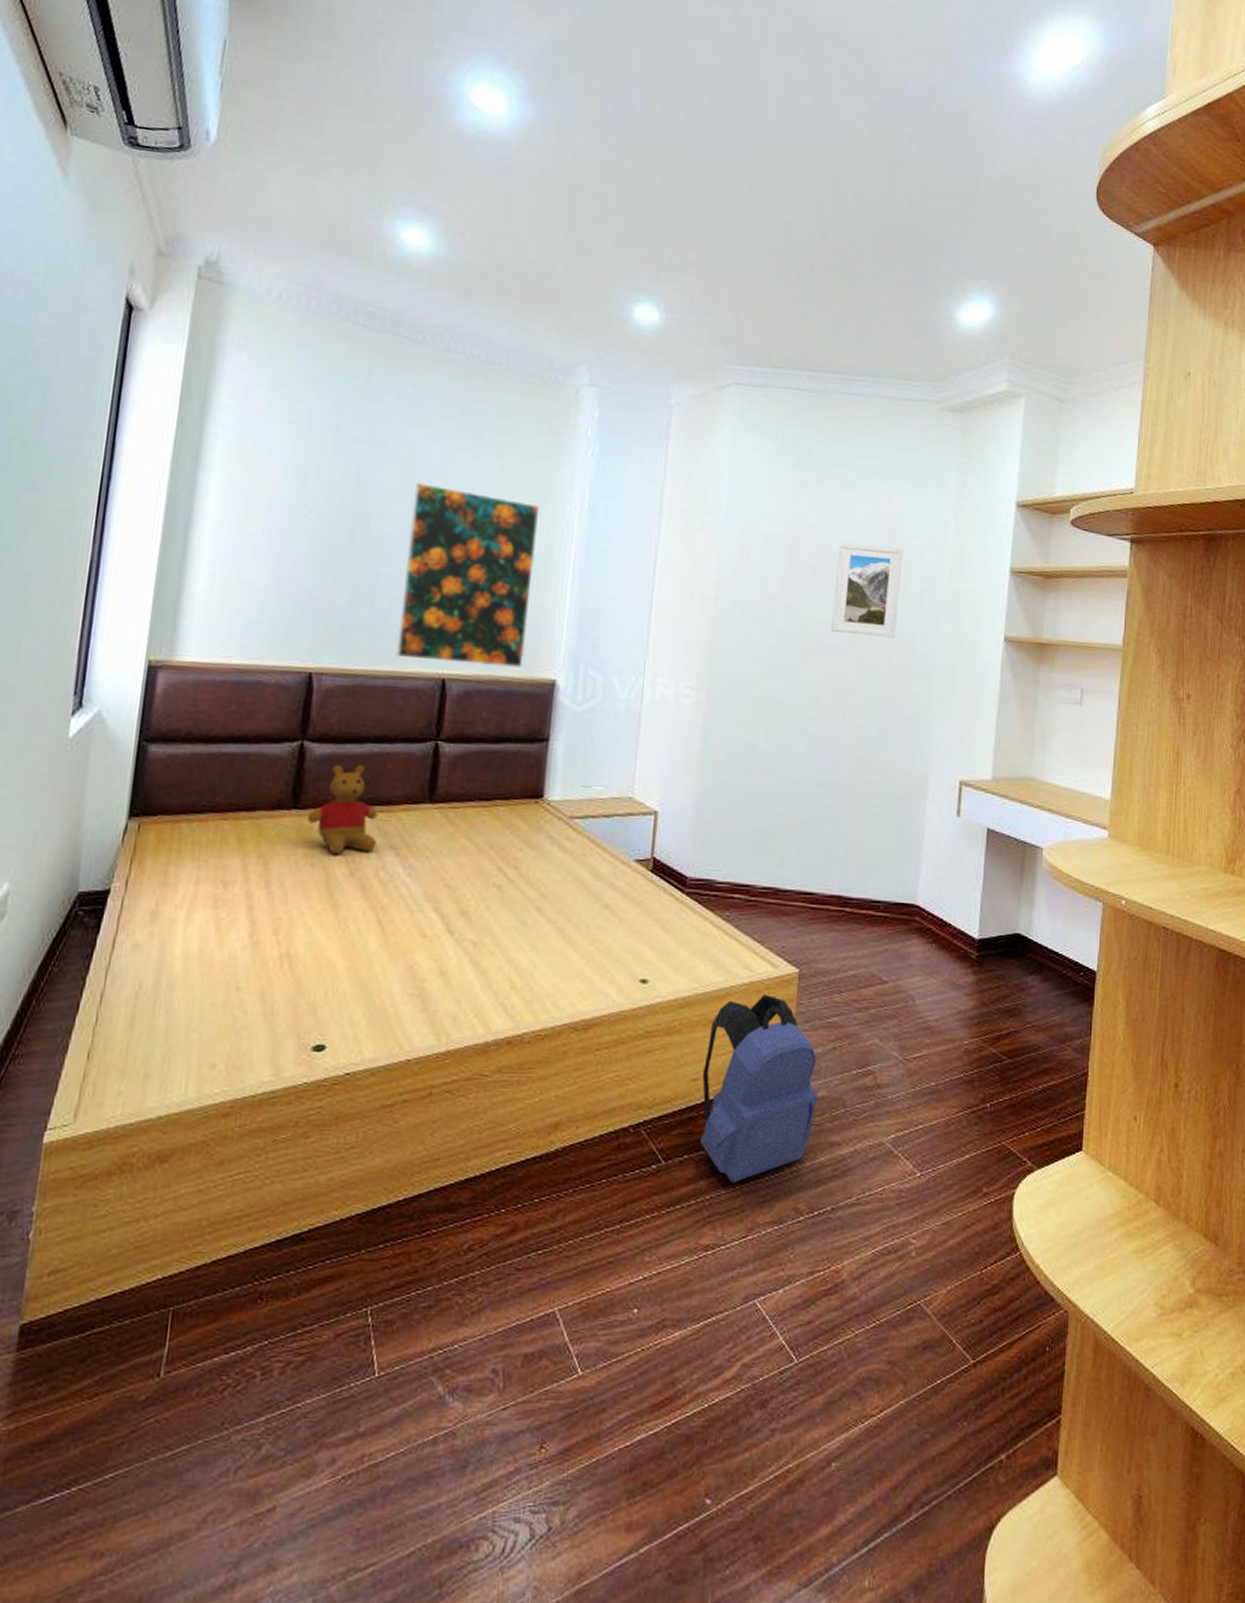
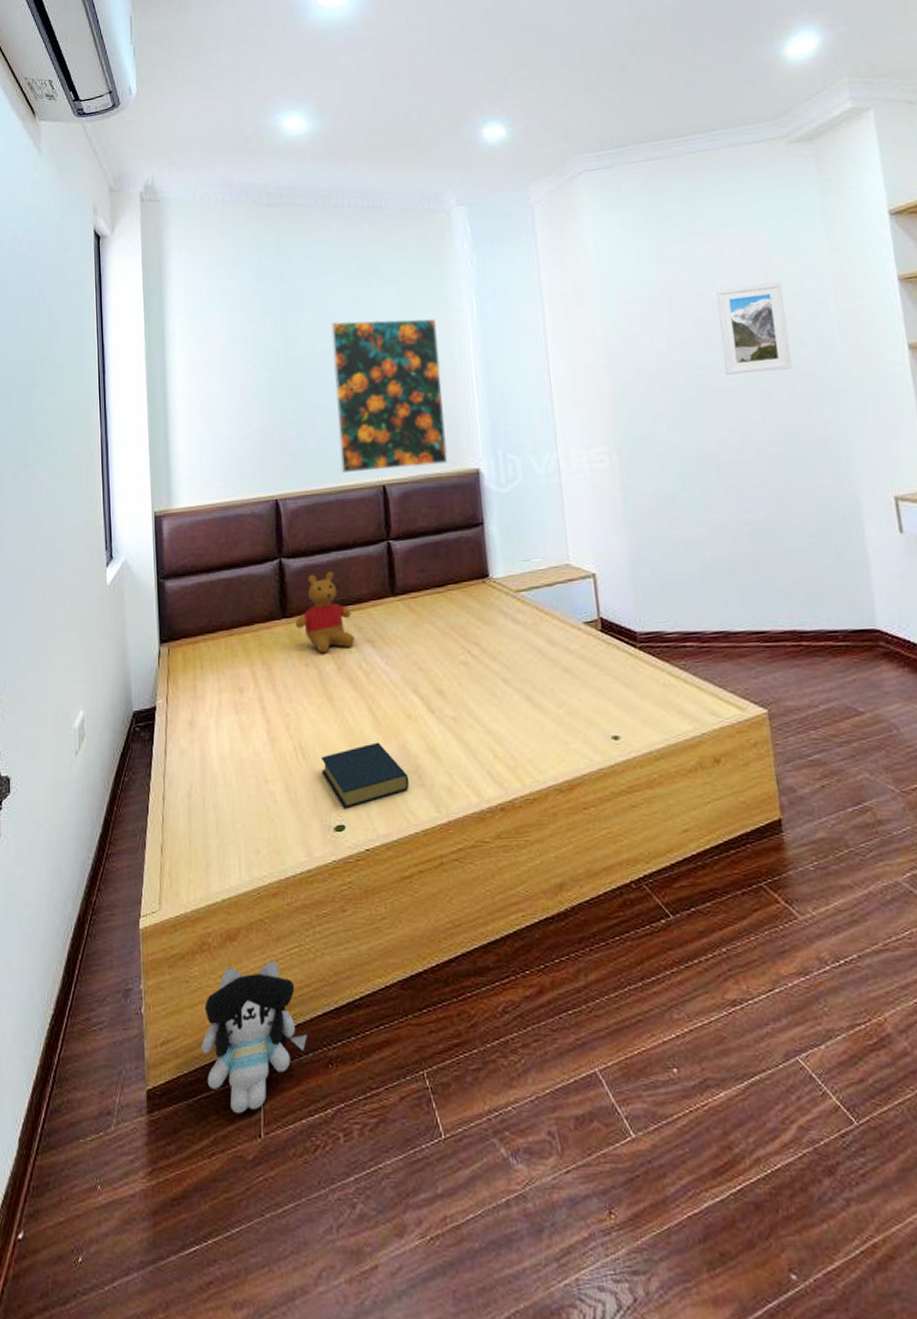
plush toy: none [101,1186,238,1352] -> present [202,960,308,1114]
hardback book: none [308,959,411,1027] -> present [320,742,410,808]
backpack: present [700,995,818,1183] -> none [690,739,818,934]

